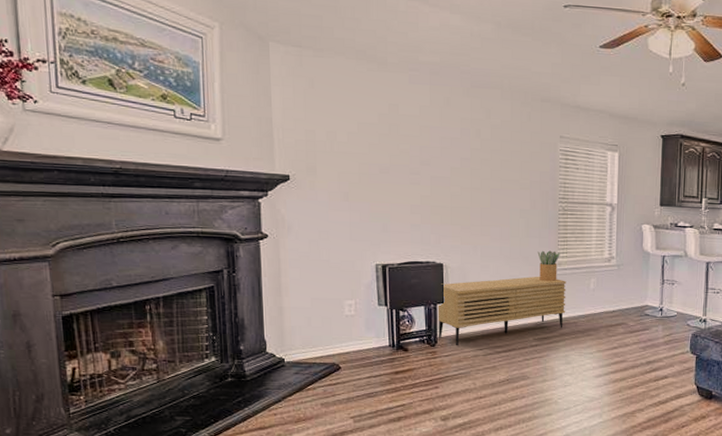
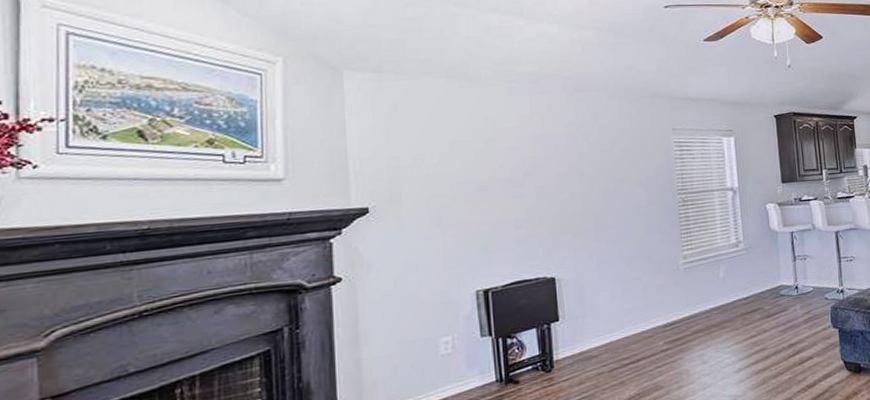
sideboard: present [437,276,567,345] -> none [551,273,697,366]
potted plant: present [537,250,560,282] -> none [659,244,684,279]

